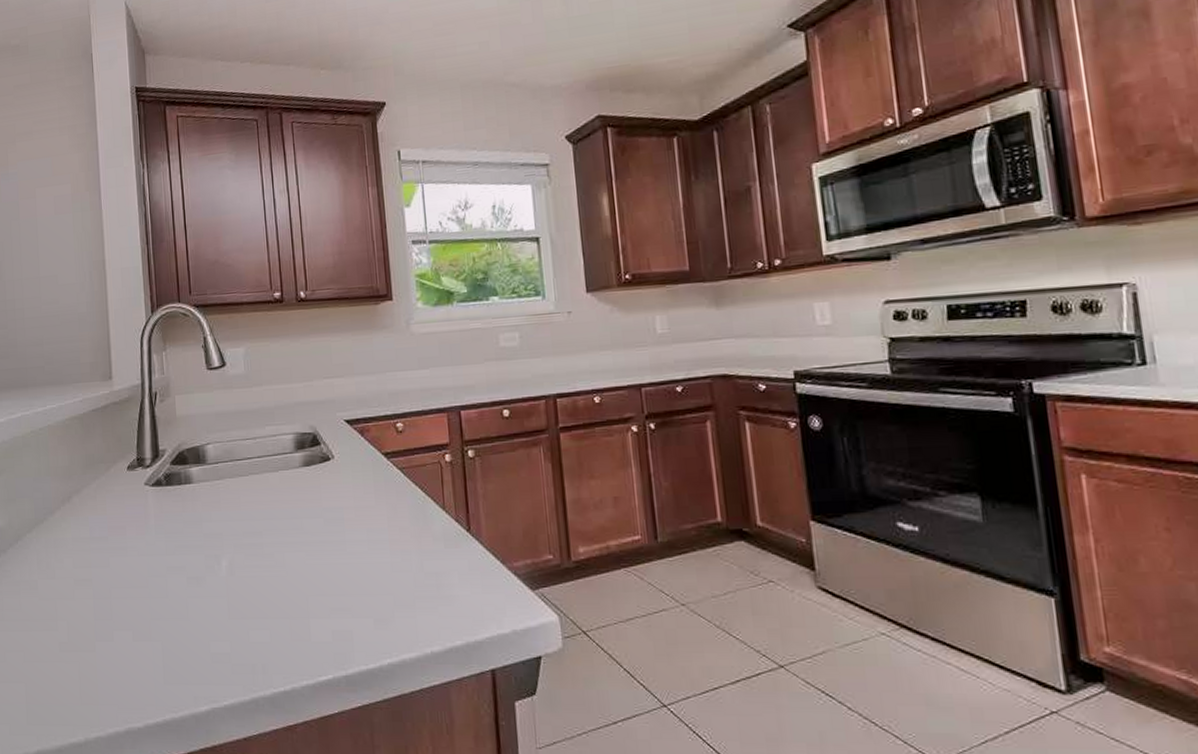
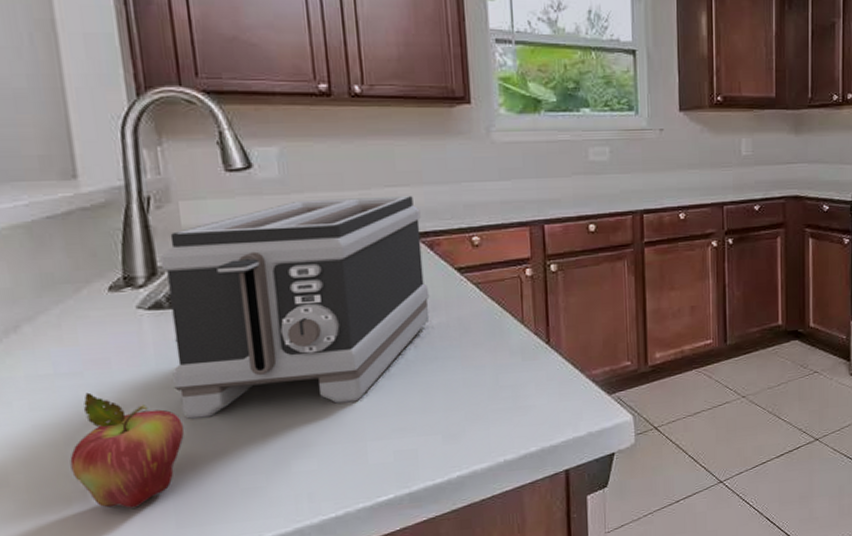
fruit: none [96,555,173,660] -> present [70,392,185,509]
toaster: none [161,386,362,584] -> present [160,196,430,419]

